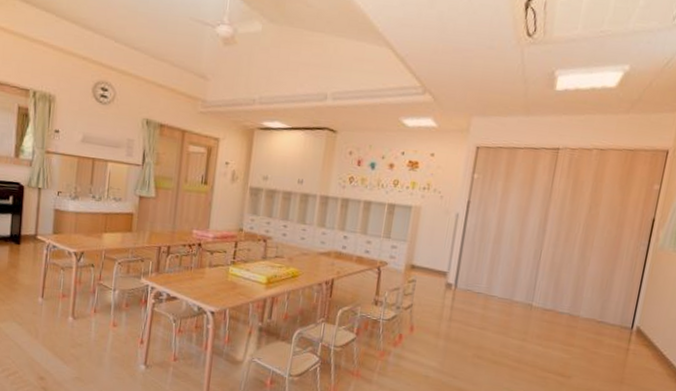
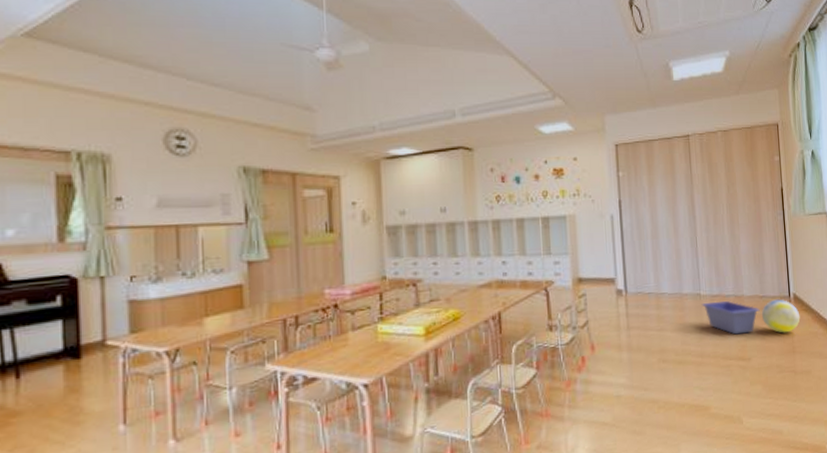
storage bin: none [530,314,594,354] -> present [701,300,760,335]
ball: none [594,327,640,363] -> present [761,299,800,333]

